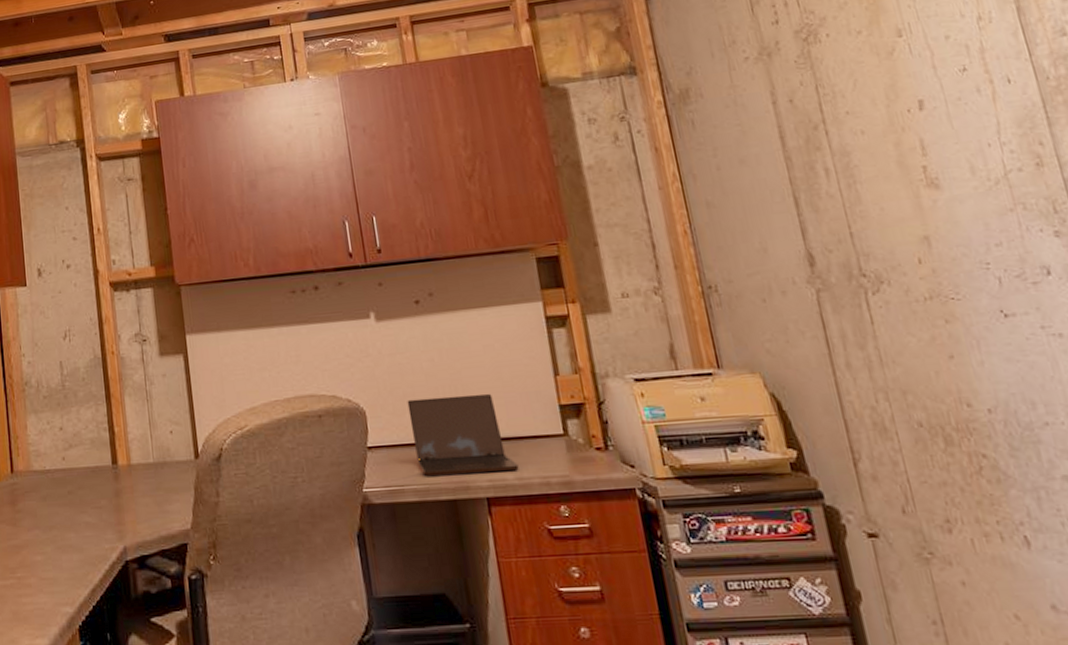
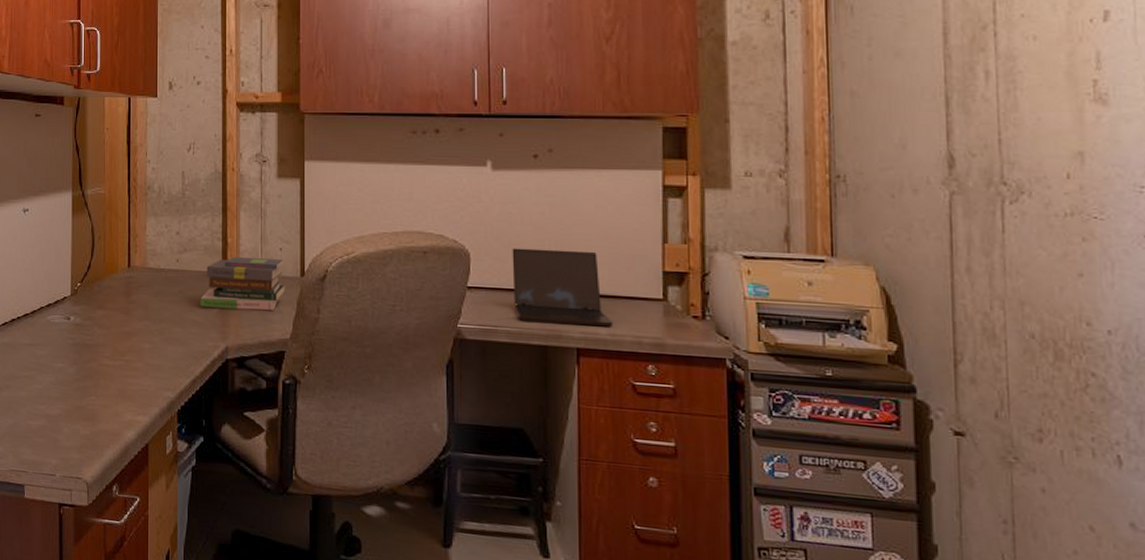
books: none [91,443,180,508] -> present [200,257,285,311]

